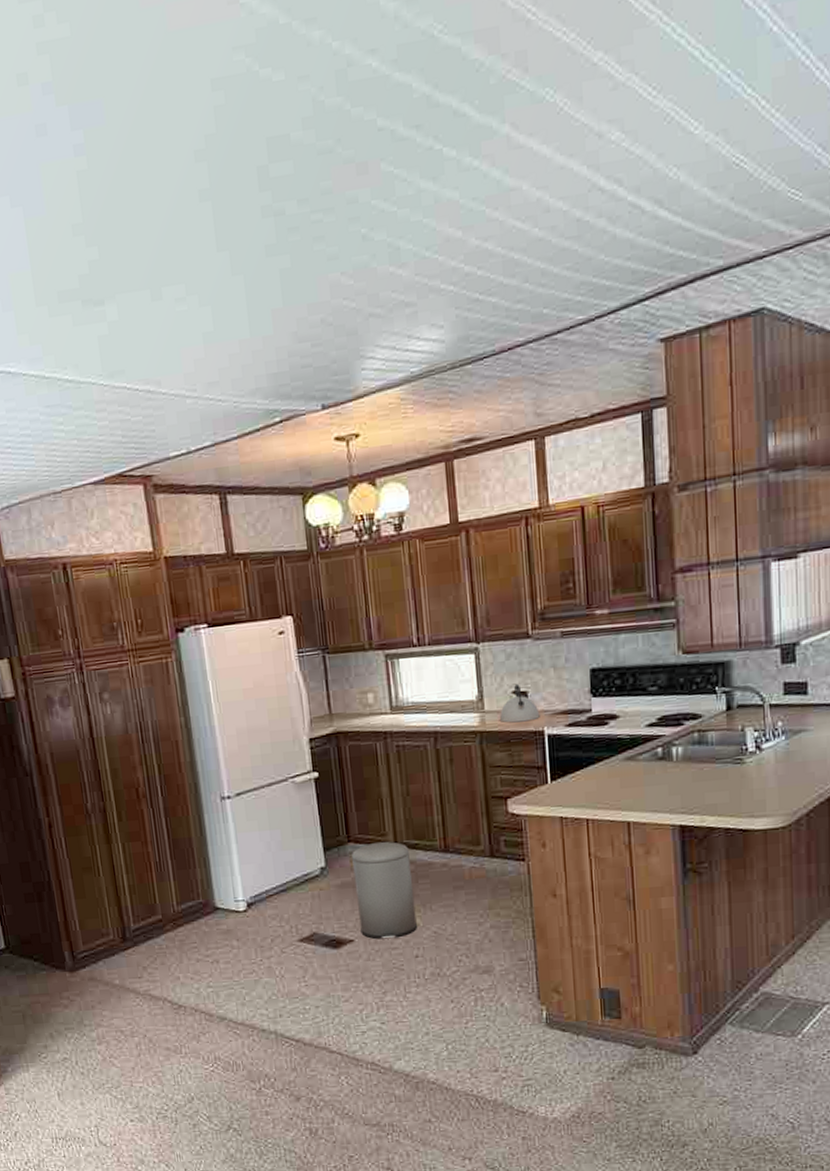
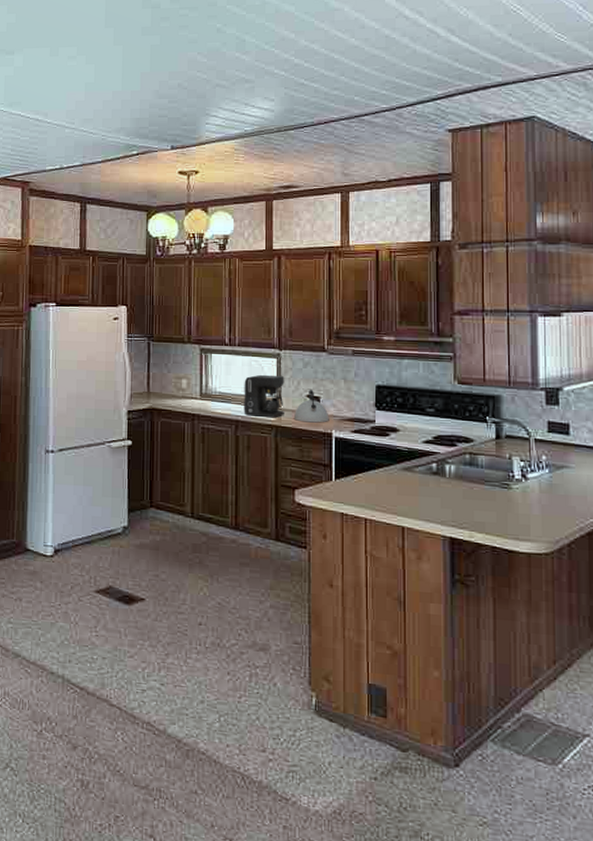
pedal bin: present [352,841,417,940] -> none [152,511,204,604]
coffee maker: none [439,672,488,725] -> present [244,374,284,418]

